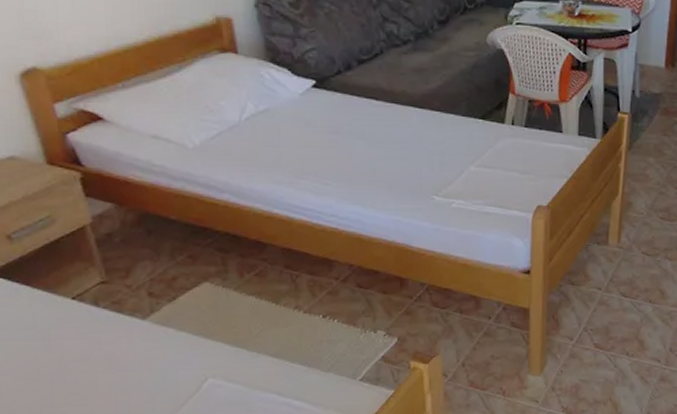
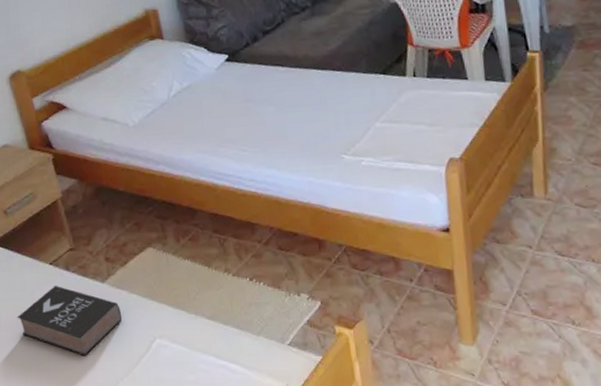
book: none [22,323,167,400] -> present [17,286,122,357]

